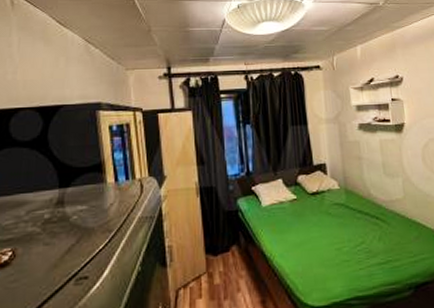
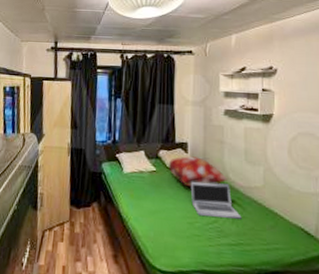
decorative pillow: none [308,177,370,211] -> present [168,156,227,187]
laptop: none [333,201,388,240] -> present [190,181,242,219]

